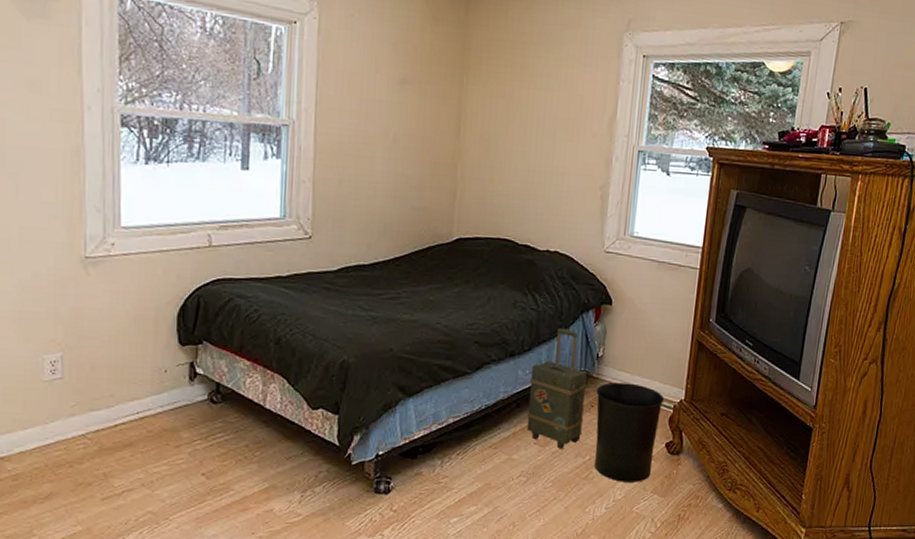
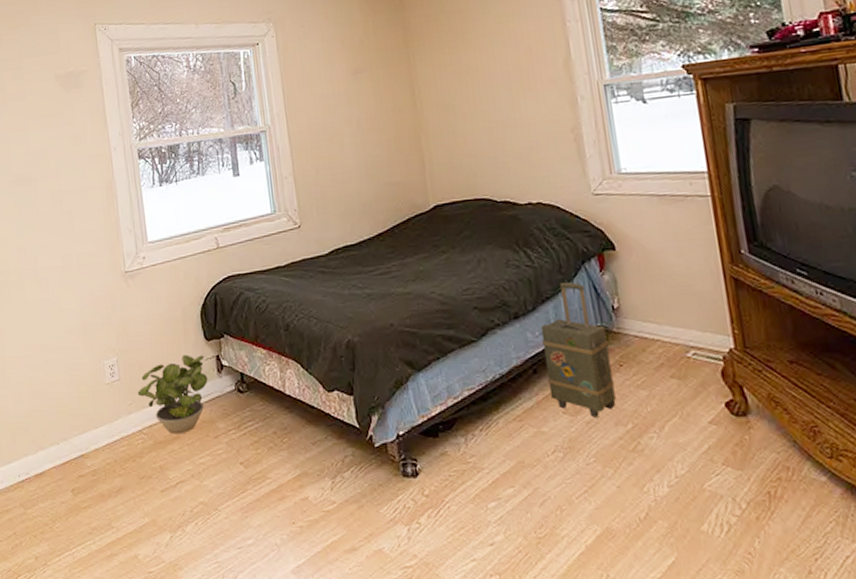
potted plant: none [84,358,176,442] -> present [137,354,208,435]
waste bin: present [595,382,665,482] -> none [621,335,716,453]

